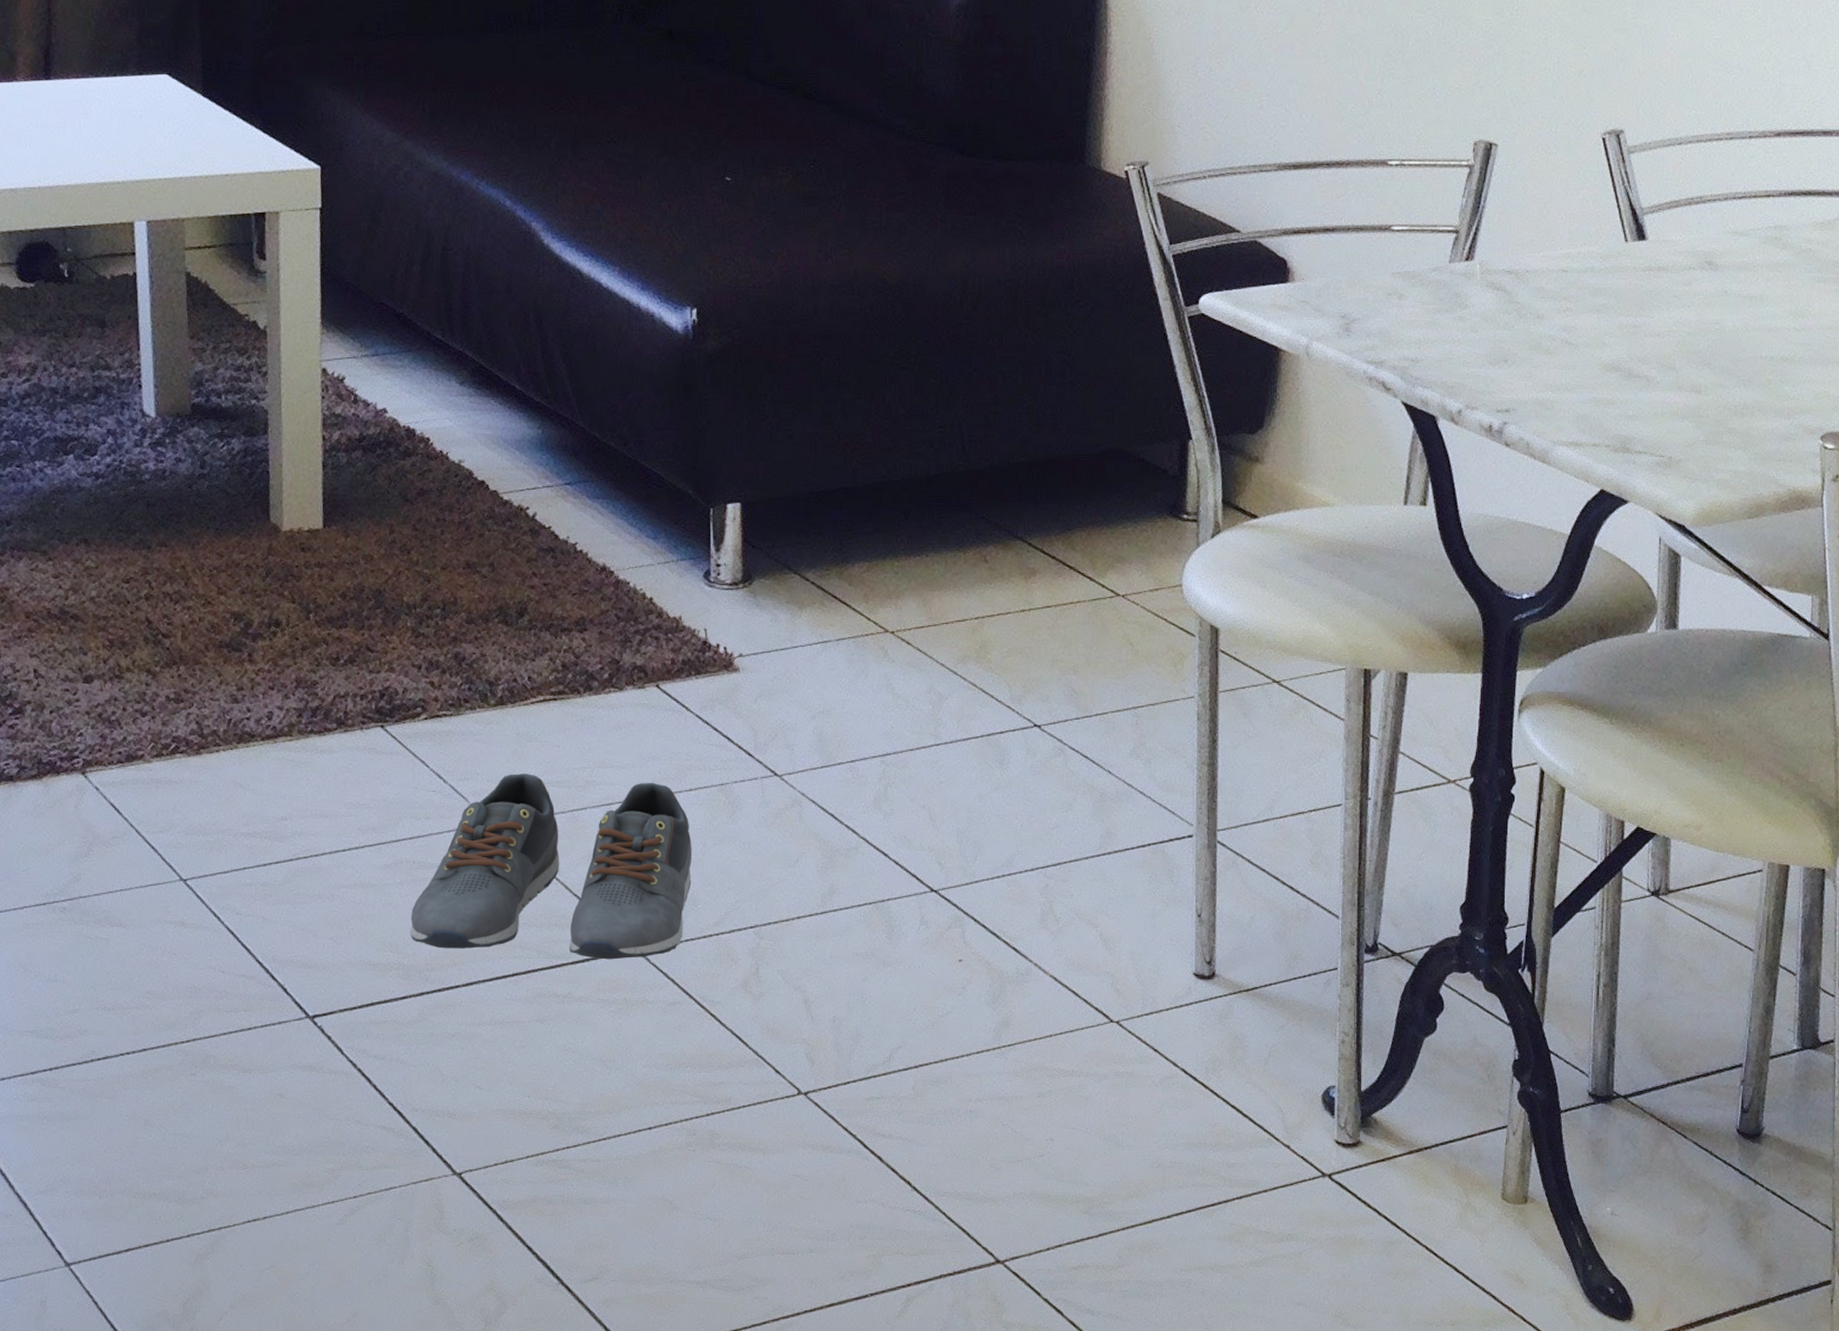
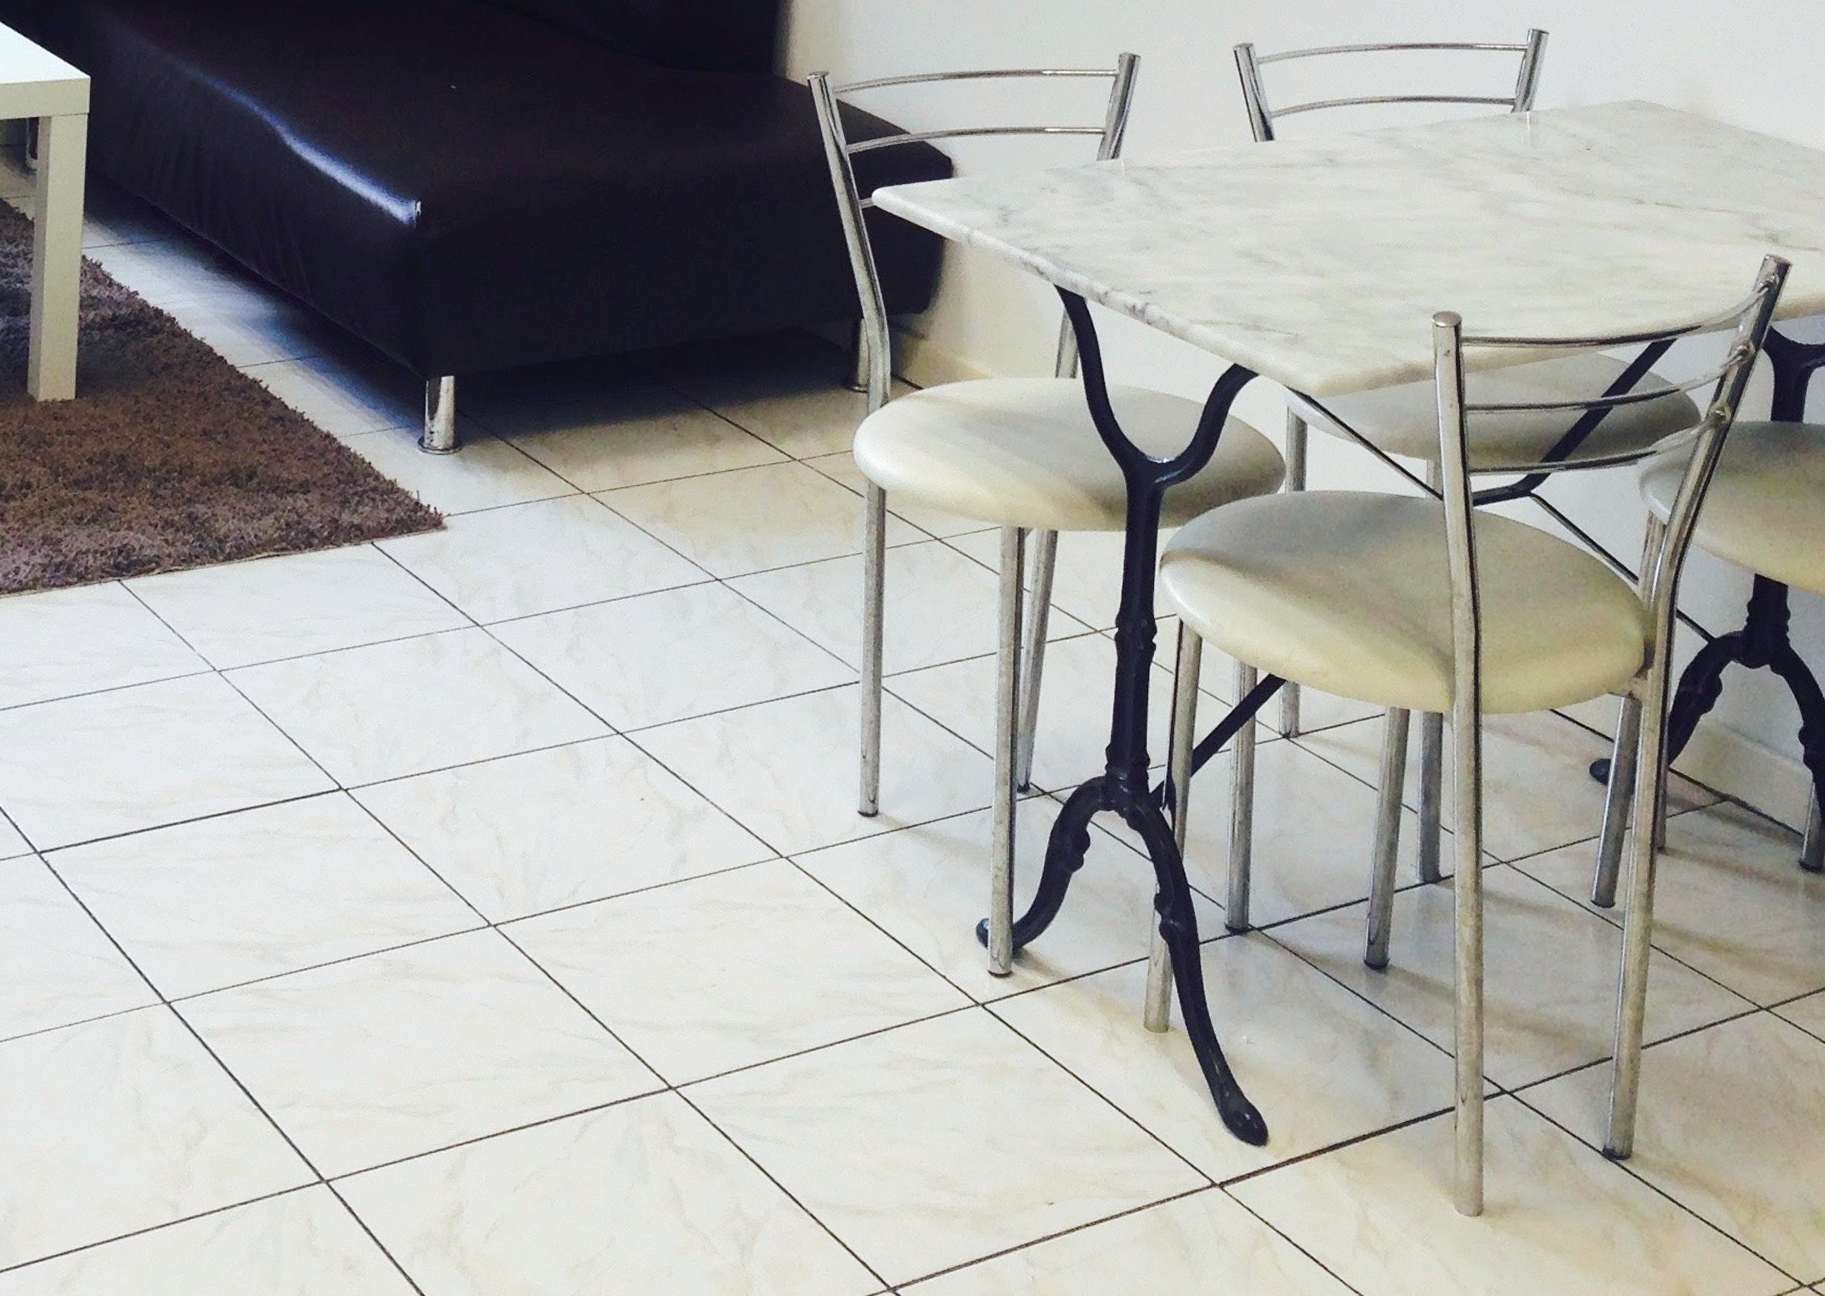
shoe: present [409,774,692,960] -> none [134,624,398,798]

